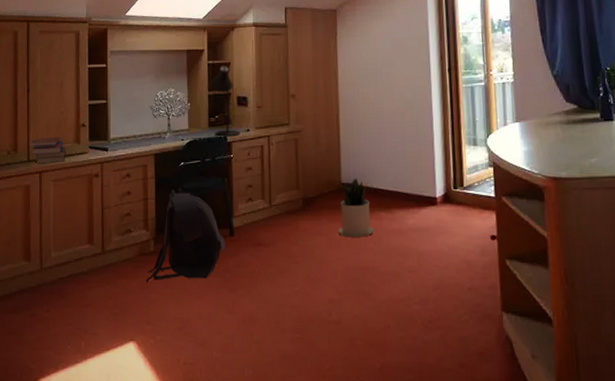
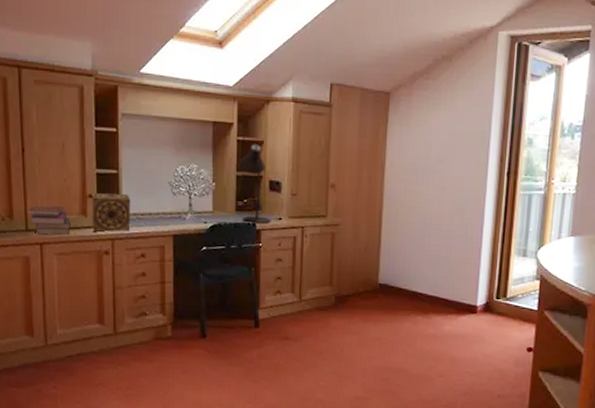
decorative box: none [84,120,118,157] -> present [91,193,131,232]
backpack: present [145,189,225,282] -> none [162,275,249,368]
planter: present [338,178,374,238] -> none [371,279,409,339]

